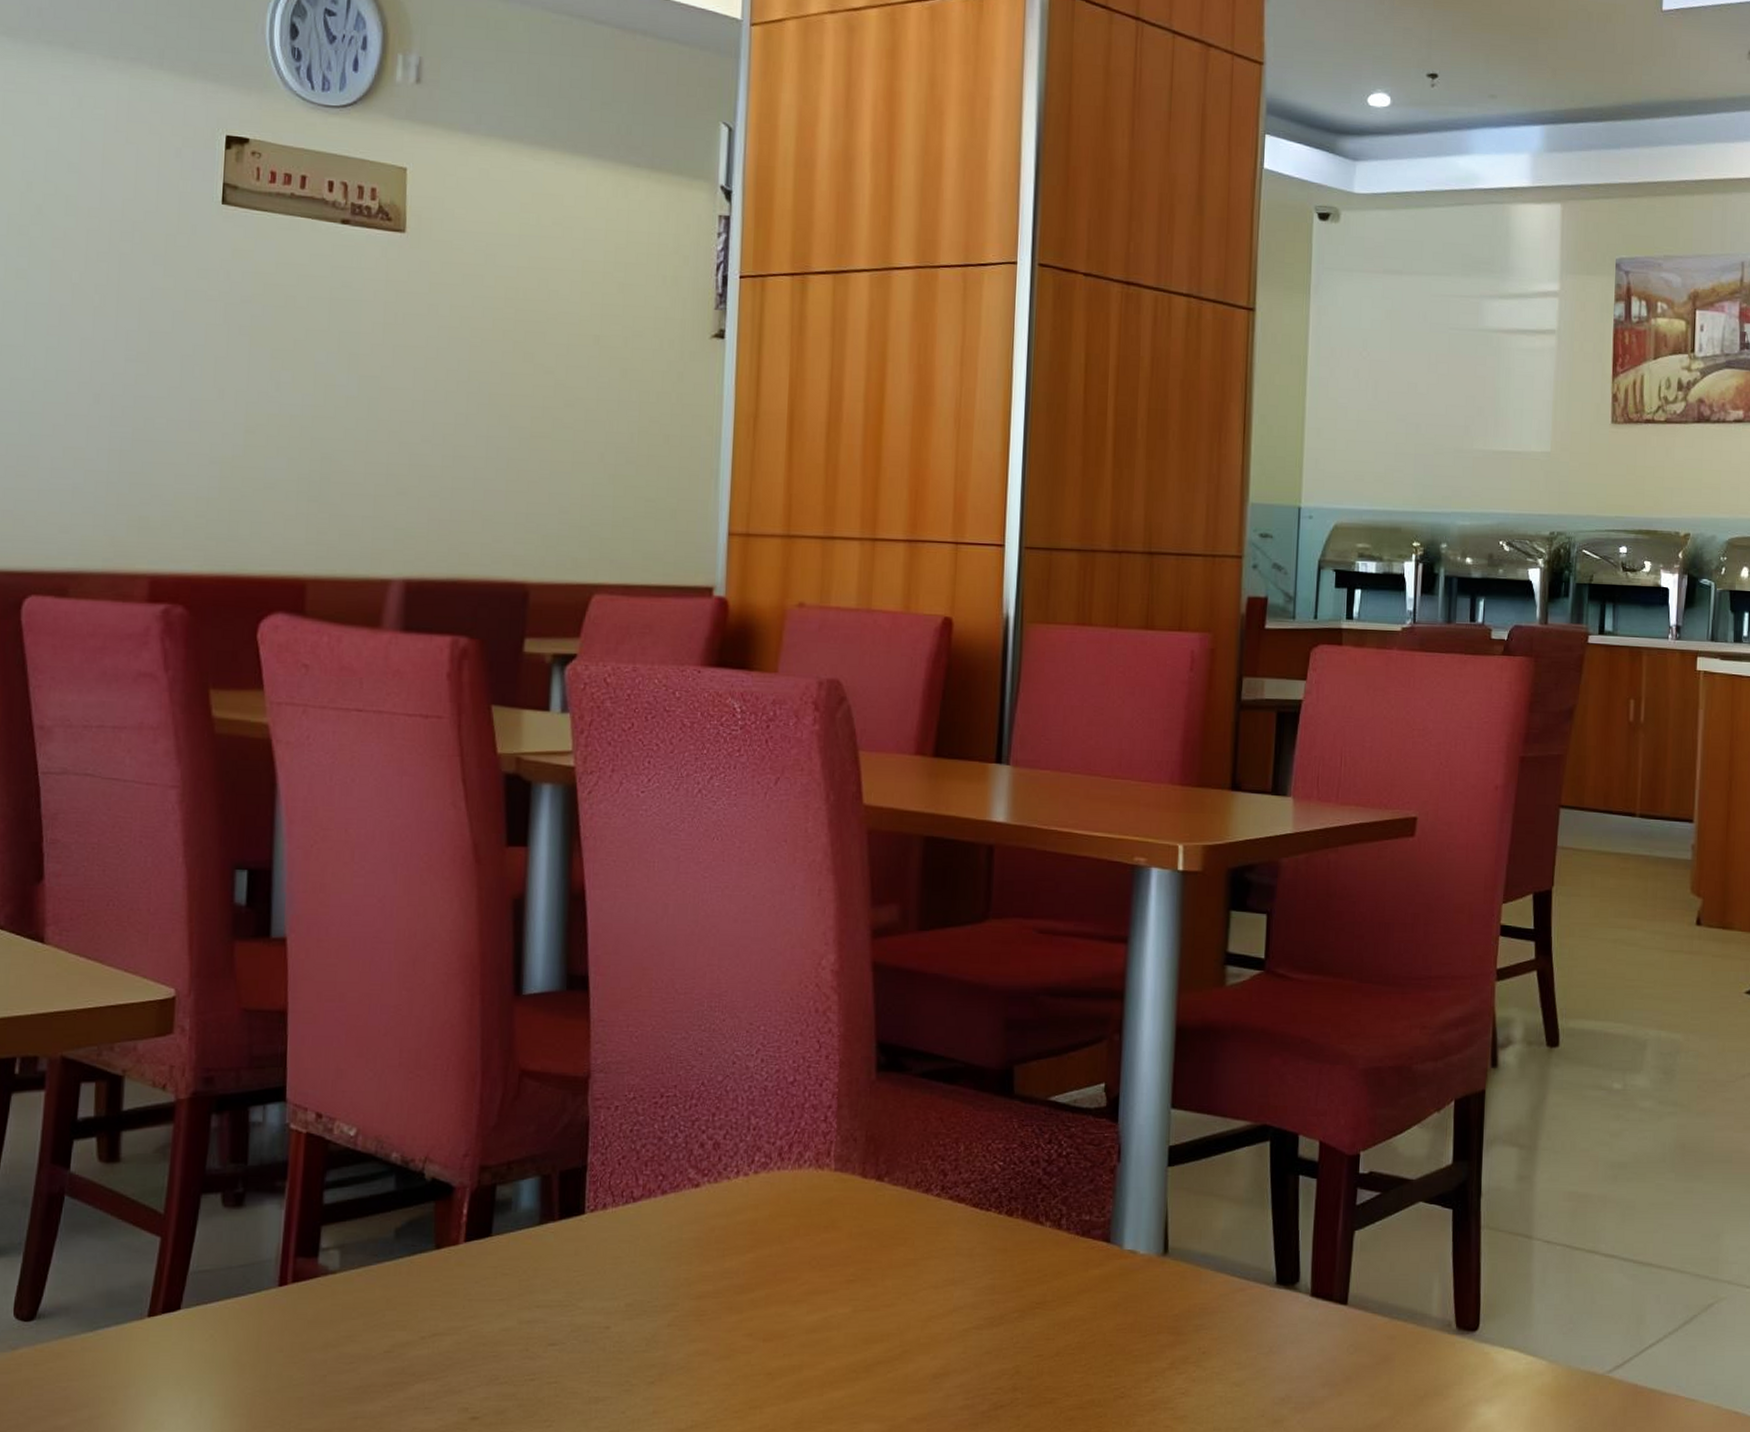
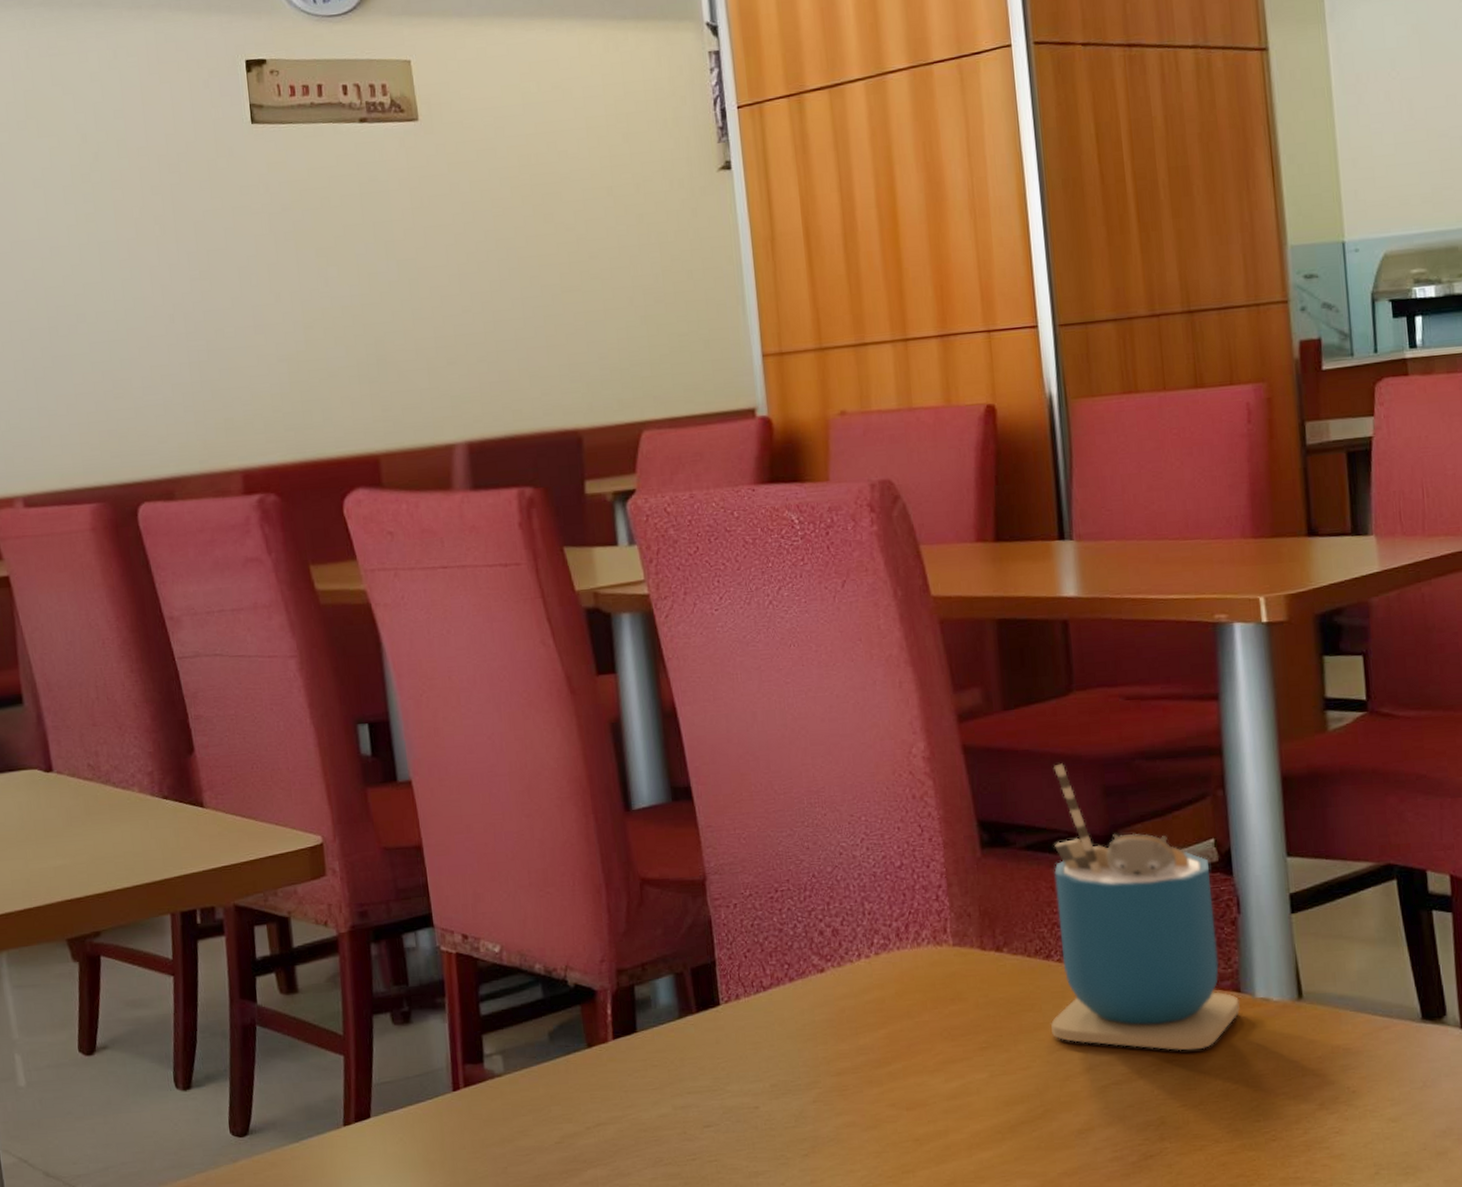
cup: none [920,991,1107,1299] -> present [1050,763,1240,1051]

